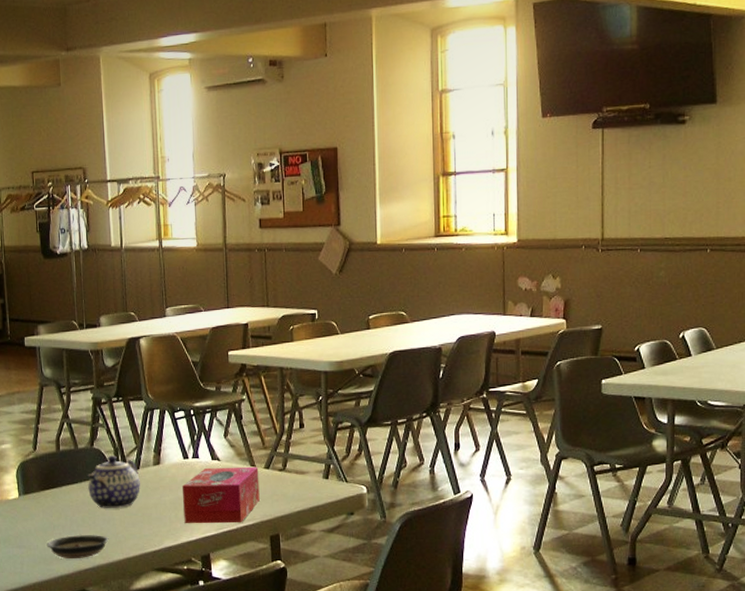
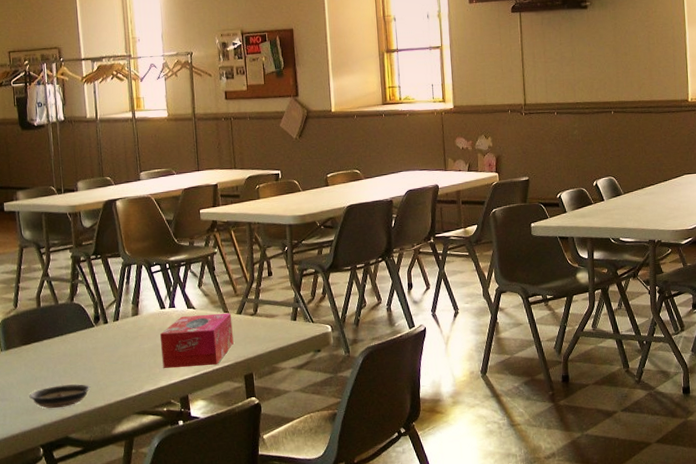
teapot: present [87,455,140,508] -> none [68,309,120,359]

